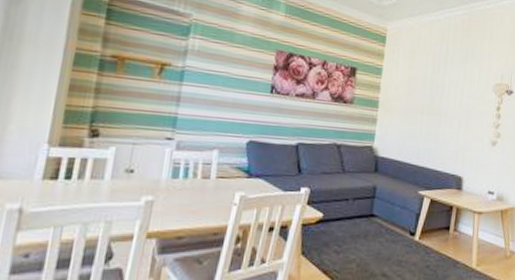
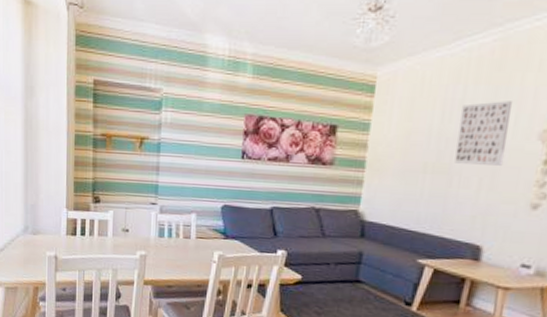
wall art: none [442,59,477,110] -> present [455,101,512,166]

